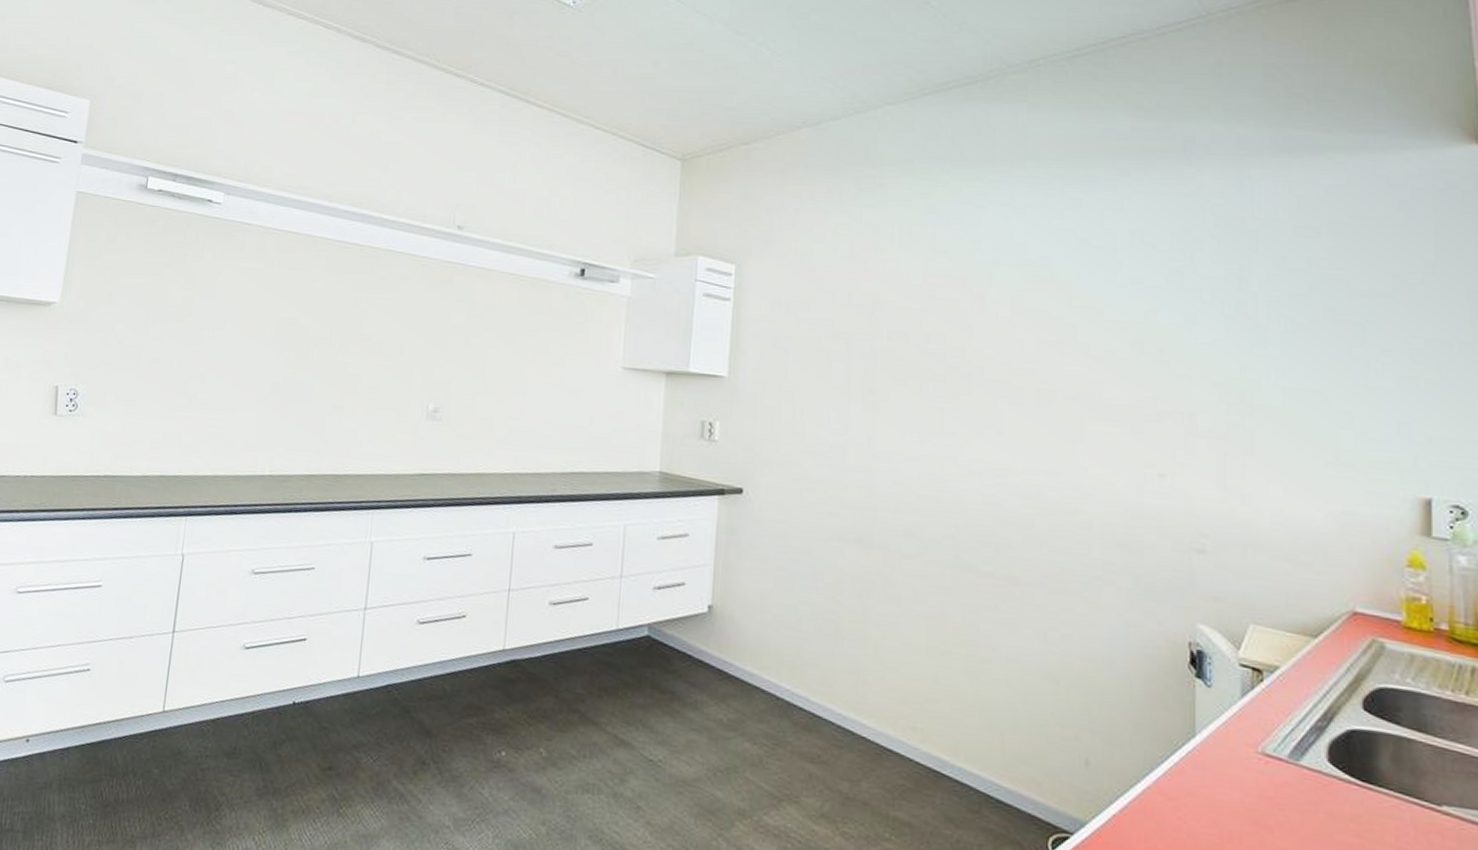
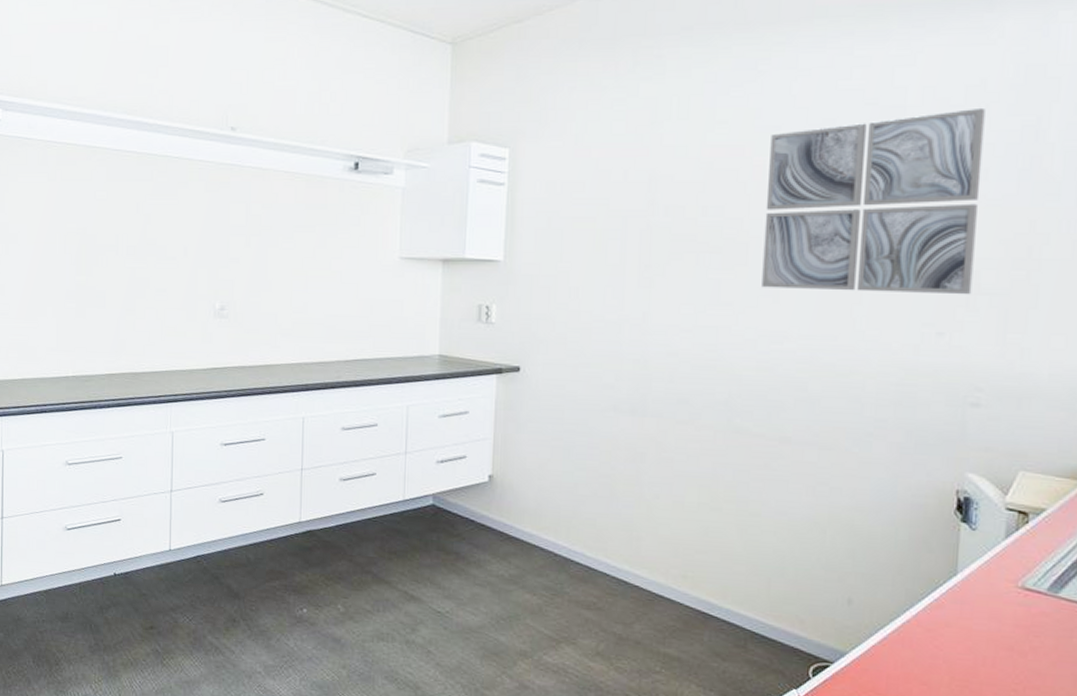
wall art: none [985,254,1191,437] -> present [762,107,985,295]

